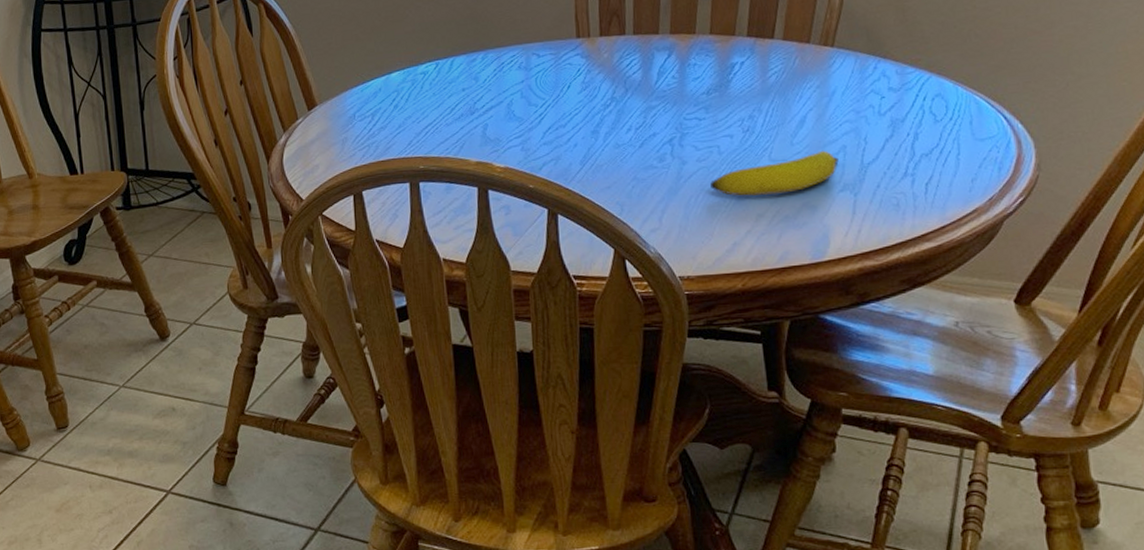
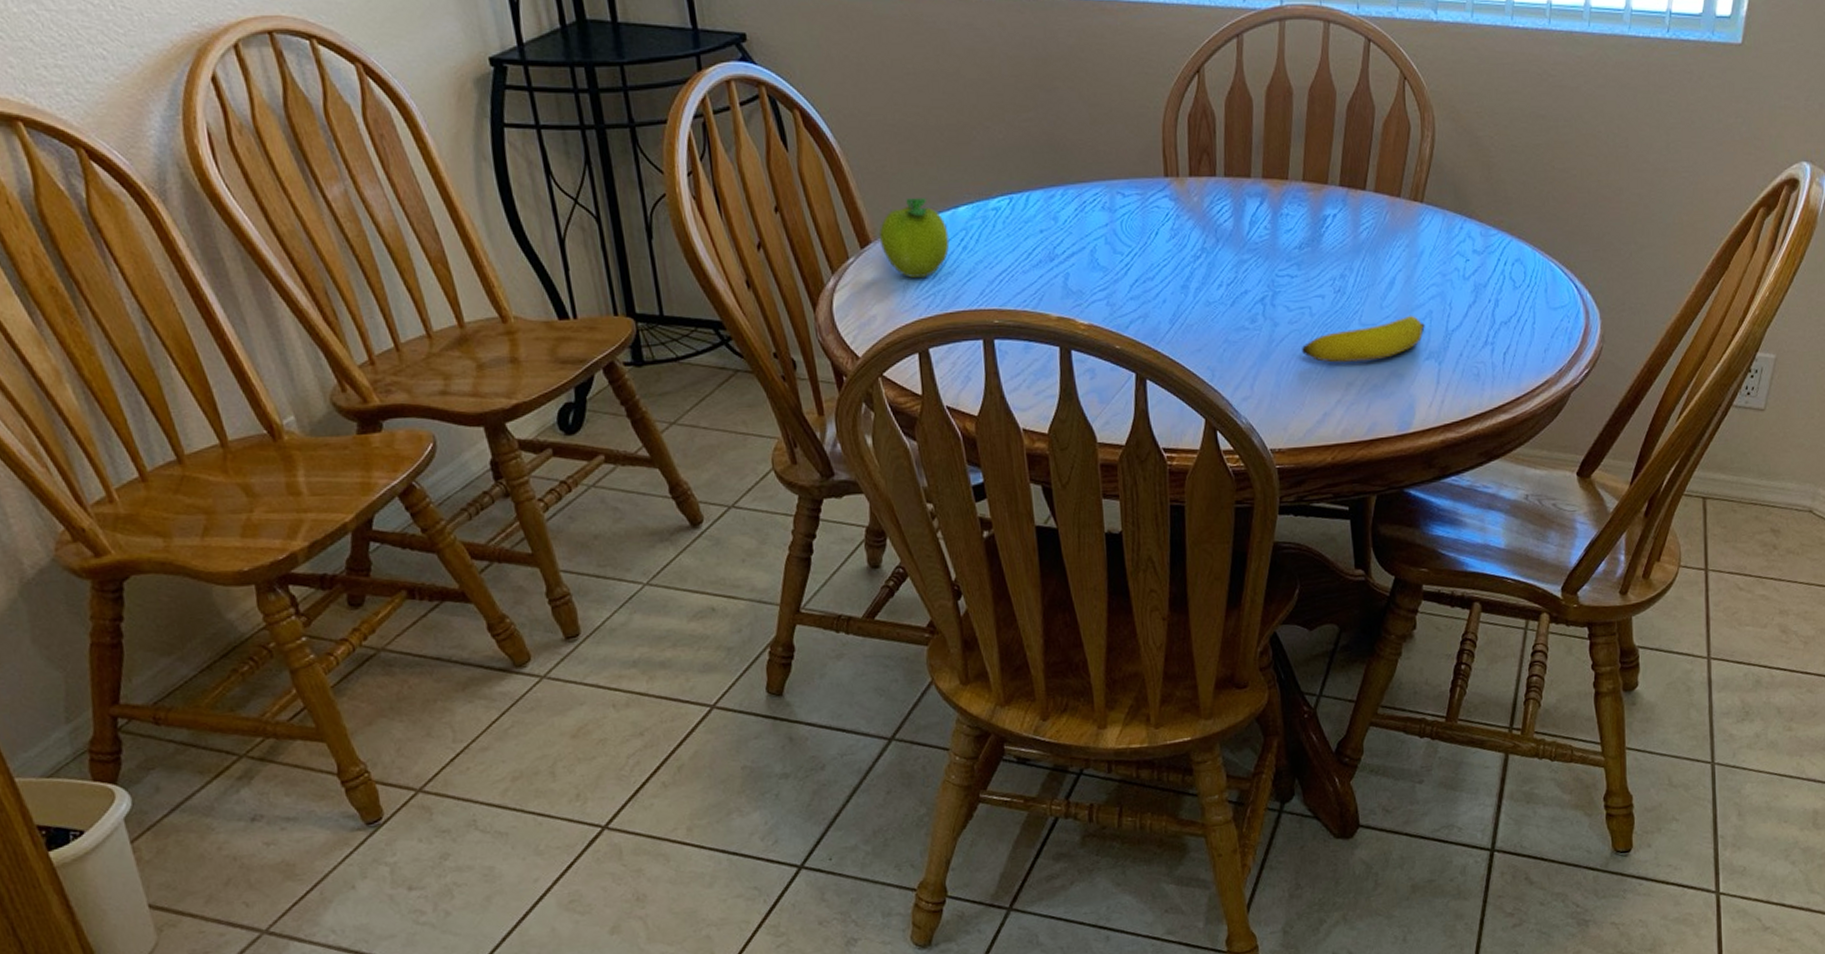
fruit: none [323,67,383,134] -> present [879,198,950,279]

